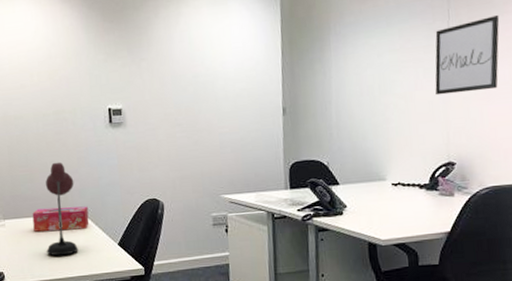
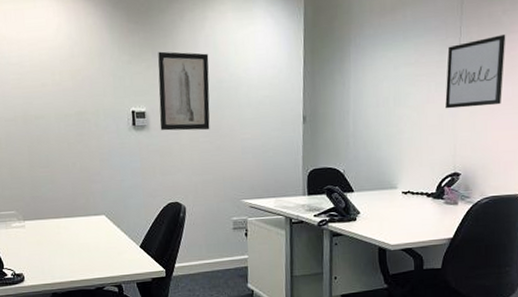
tissue box: present [32,206,89,232] -> none [53,208,111,233]
desk lamp: present [45,162,78,256] -> none [66,163,100,258]
wall art: none [133,48,187,127] -> present [158,51,210,131]

